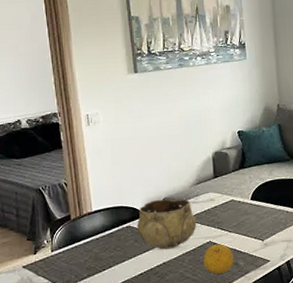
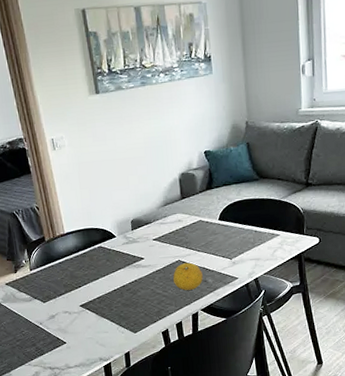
decorative bowl: present [137,199,197,250] -> none [108,220,166,268]

